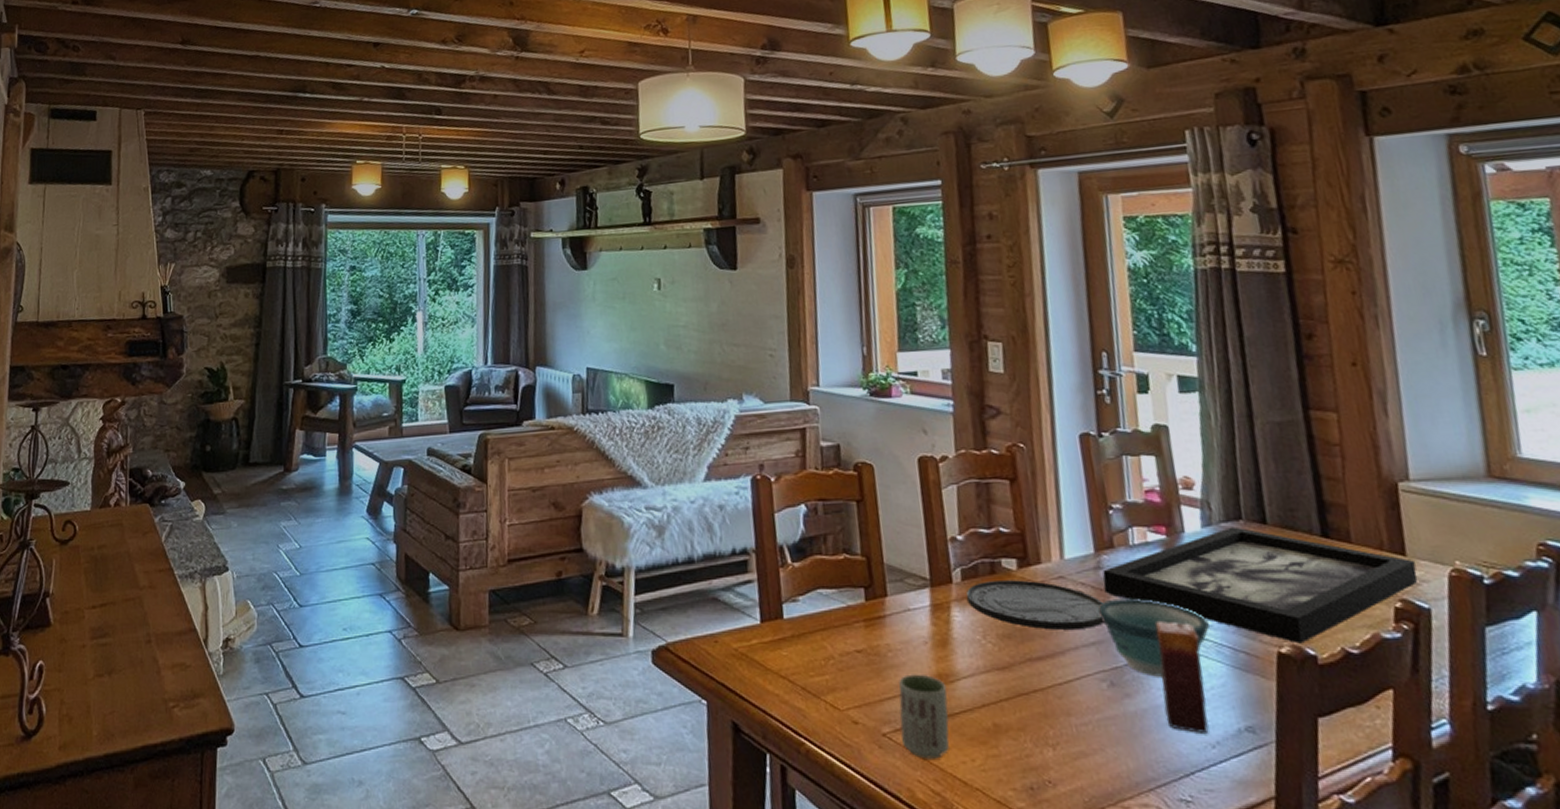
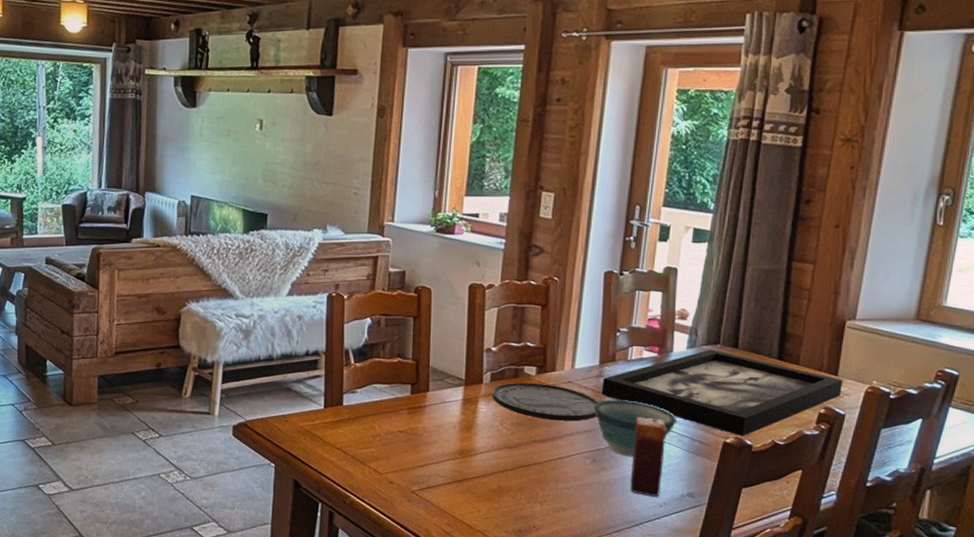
cup: present [898,674,950,759] -> none [426,449,466,510]

